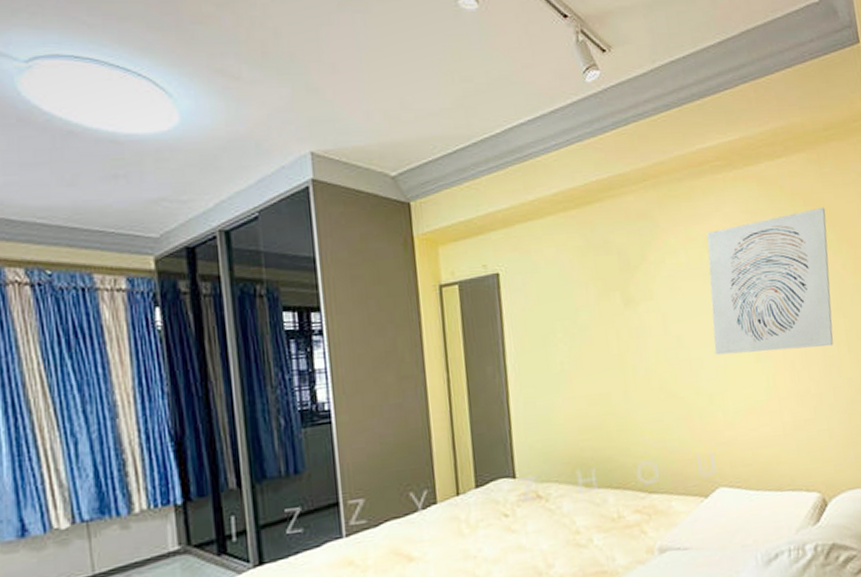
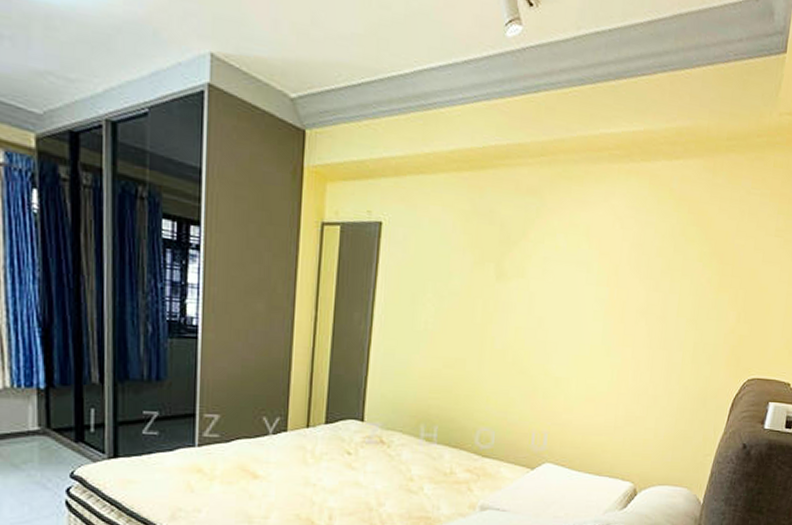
wall art: present [707,207,834,356] -> none [570,218,707,354]

